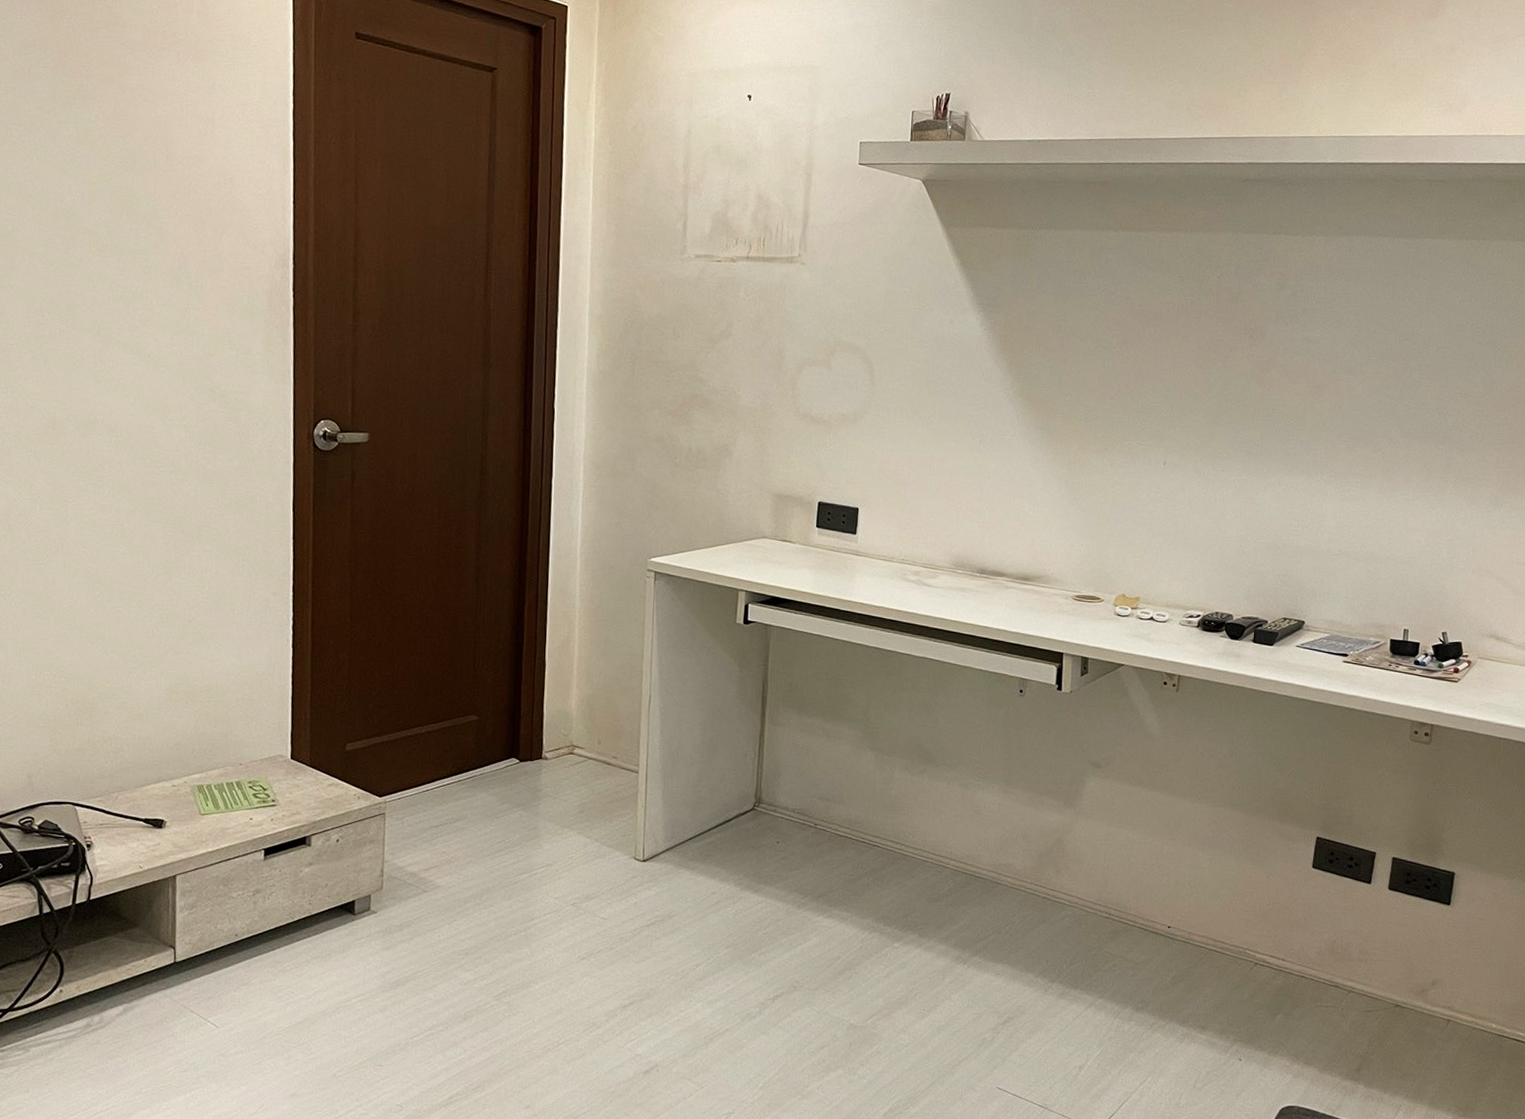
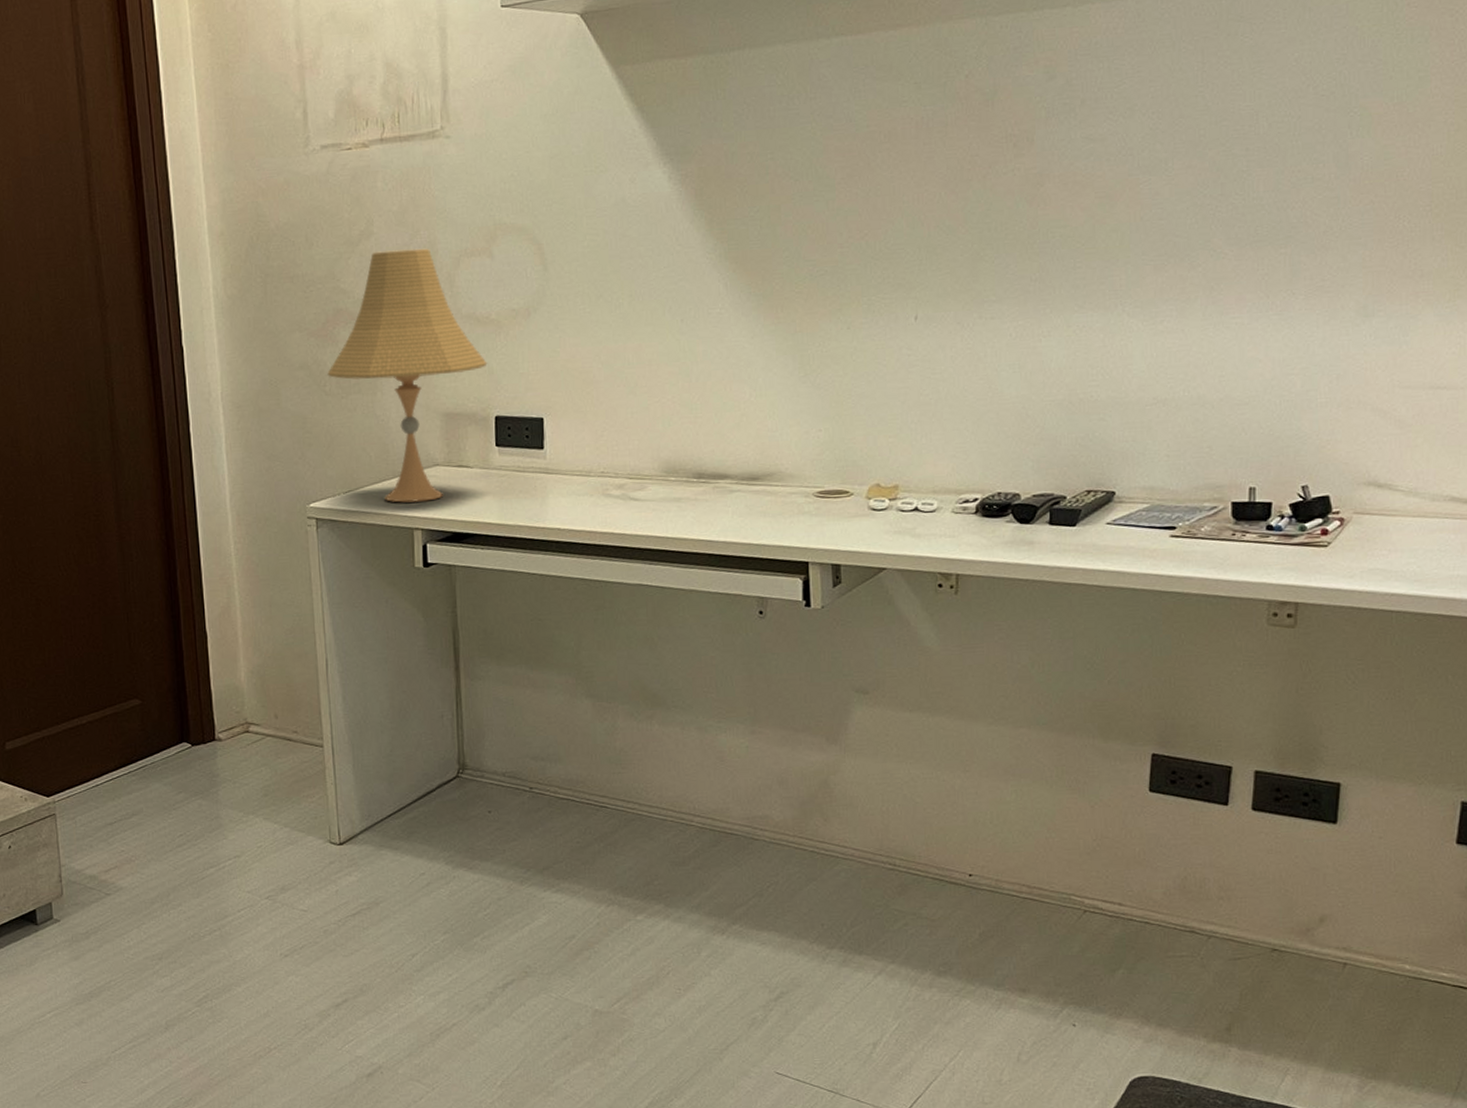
desk lamp: none [679,350,817,568] -> present [327,248,487,503]

